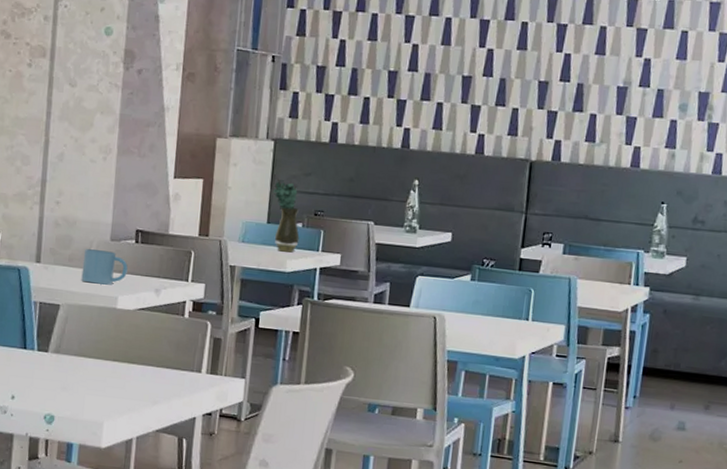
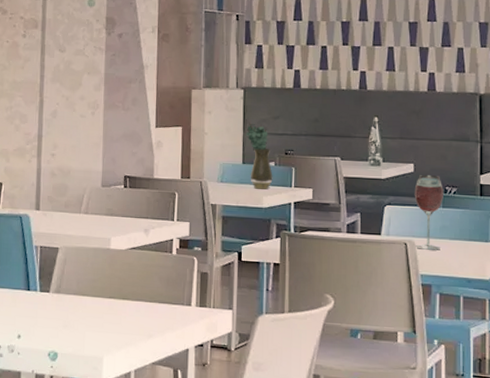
mug: present [81,249,128,285] -> none [77,195,118,228]
wineglass: none [445,244,481,326] -> present [414,174,444,251]

